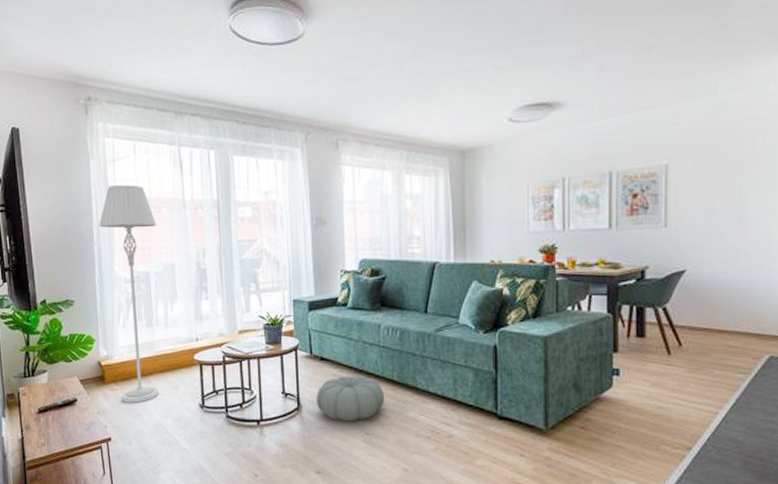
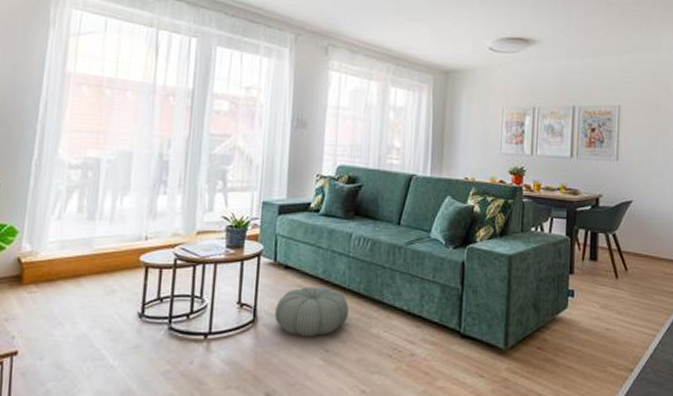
floor lamp: present [99,185,159,403] -> none [40,60,119,309]

